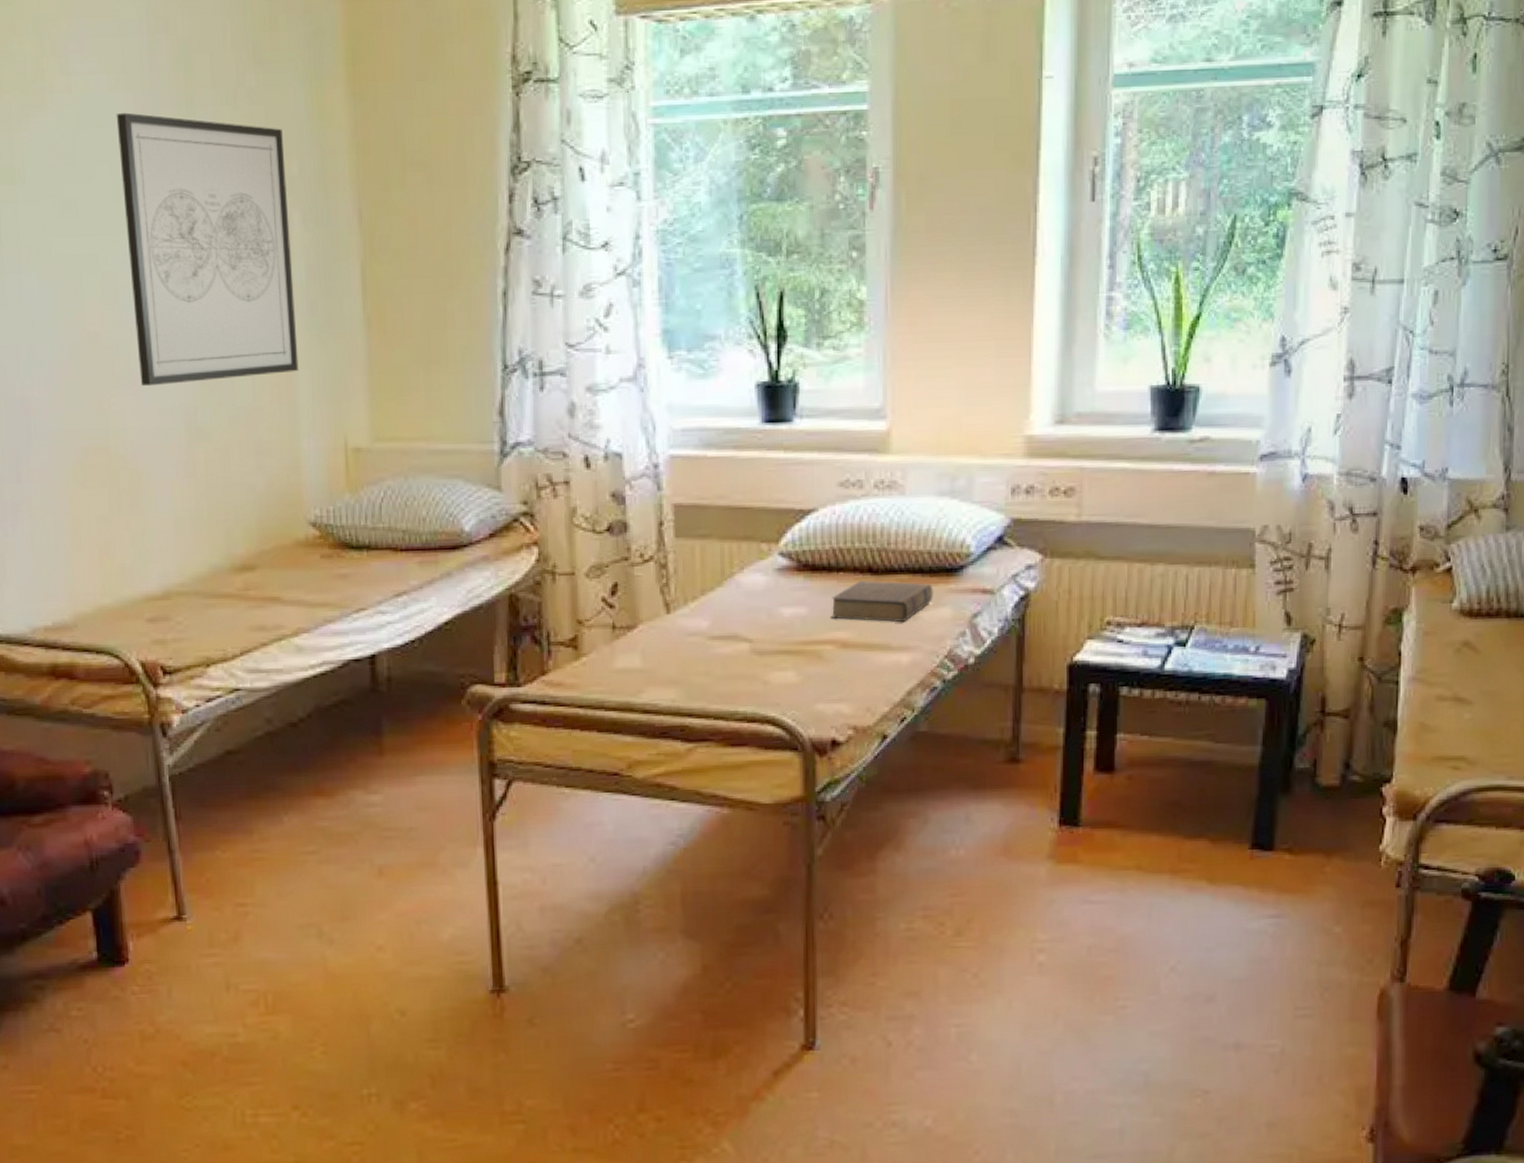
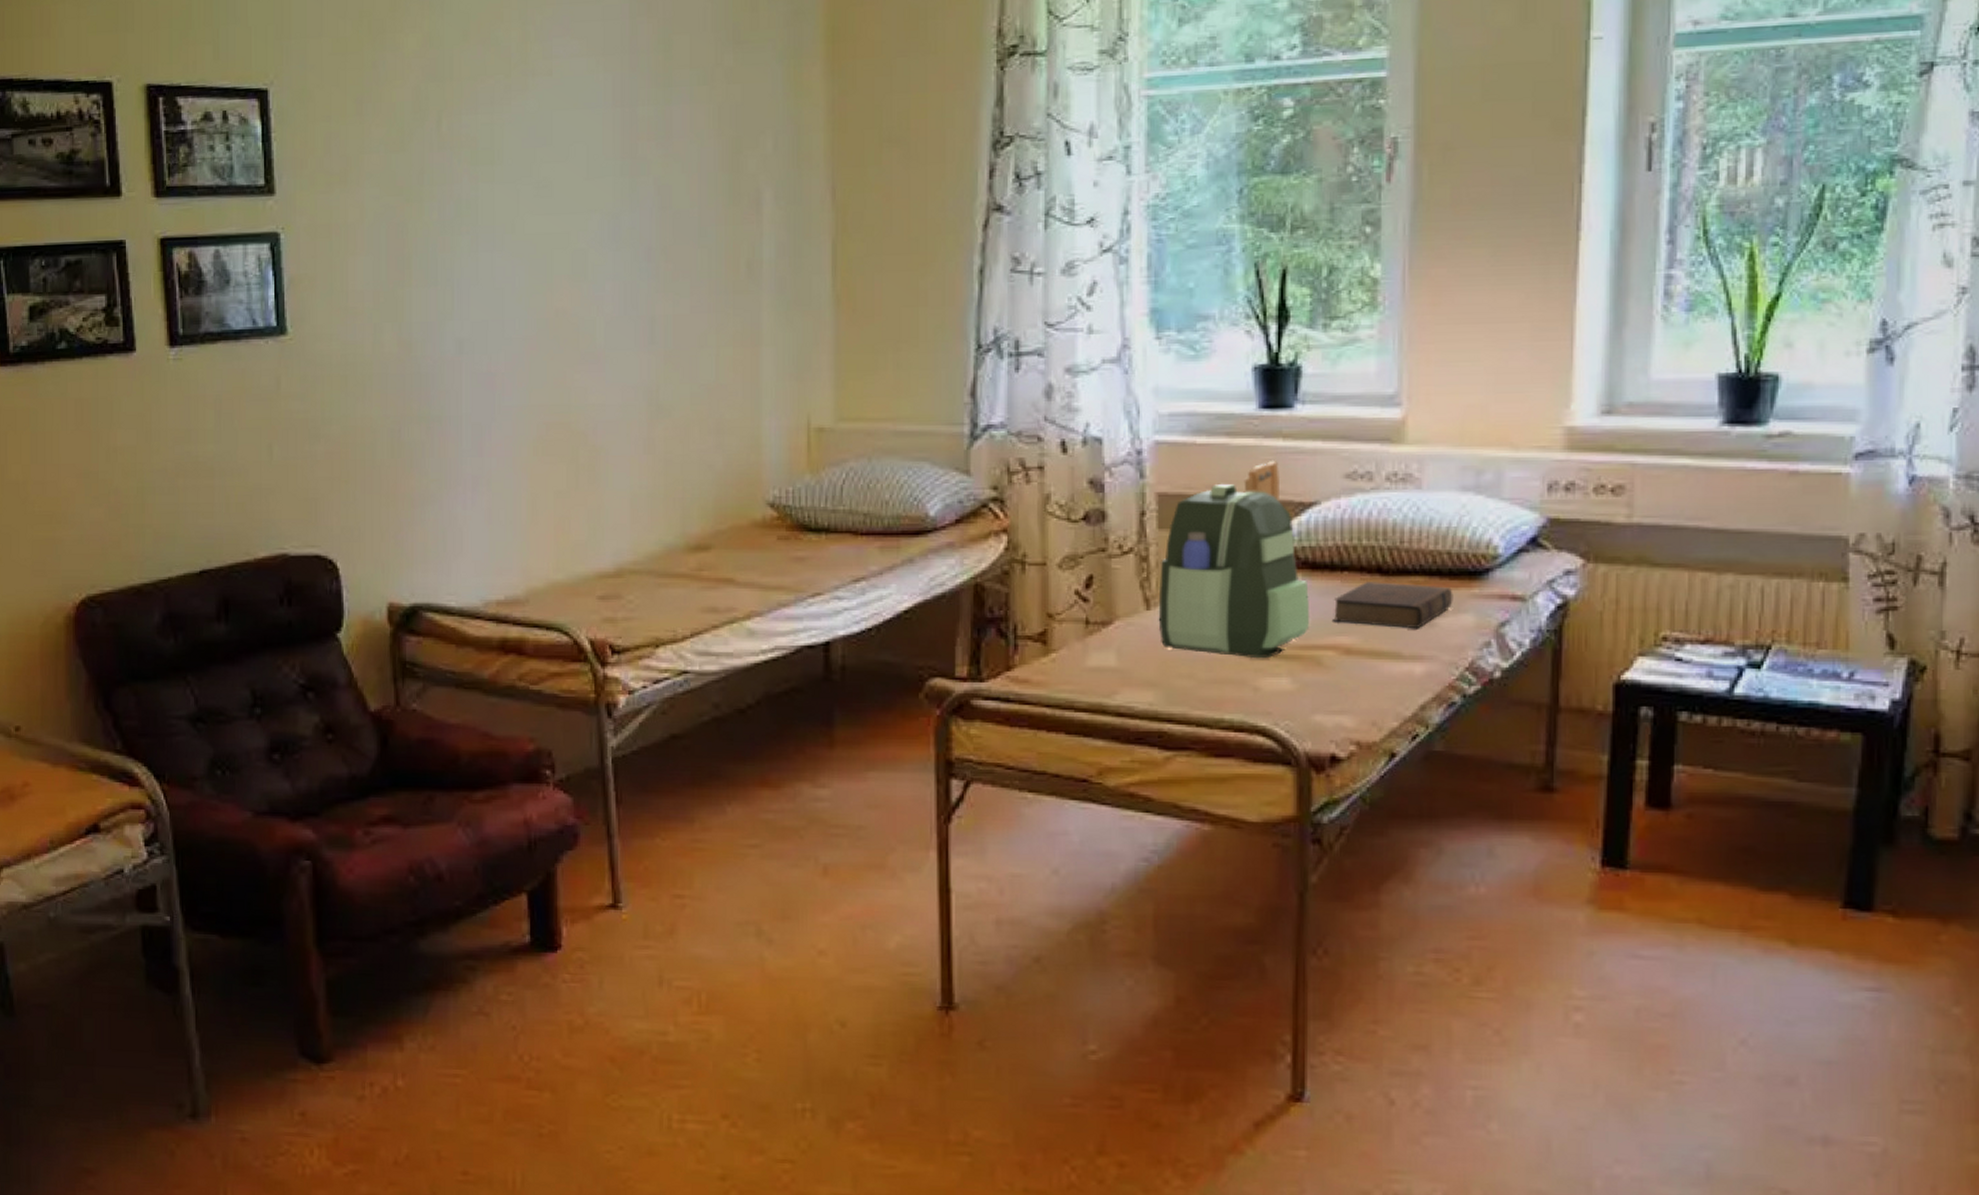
wall art: present [116,112,299,387] -> none [594,94,764,363]
backpack: none [677,470,811,655] -> present [1158,460,1310,659]

